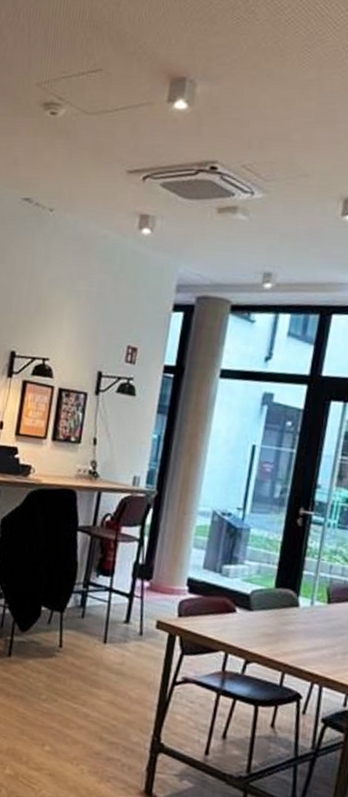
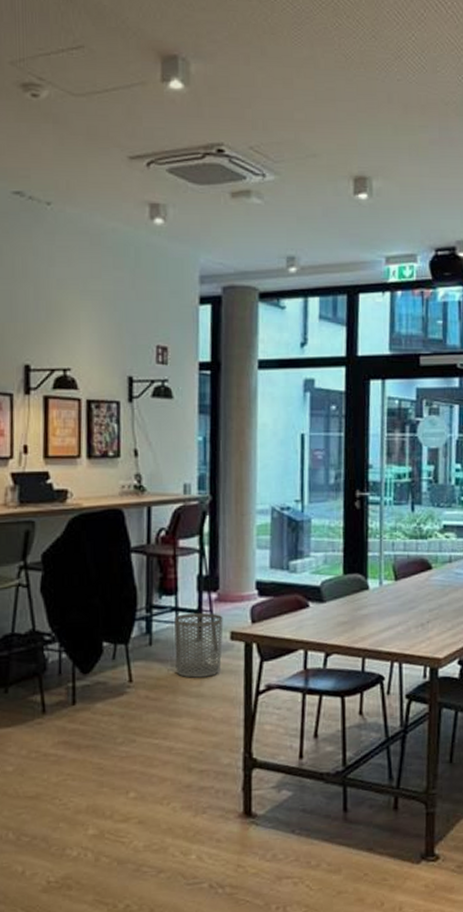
waste bin: none [101,595,152,659] -> present [174,612,223,678]

